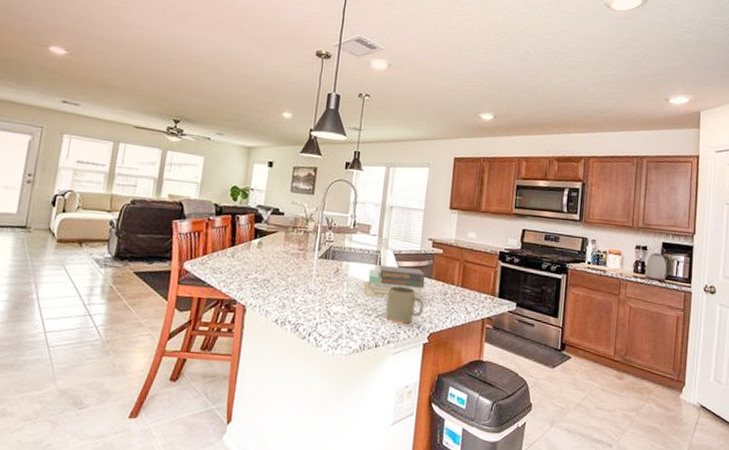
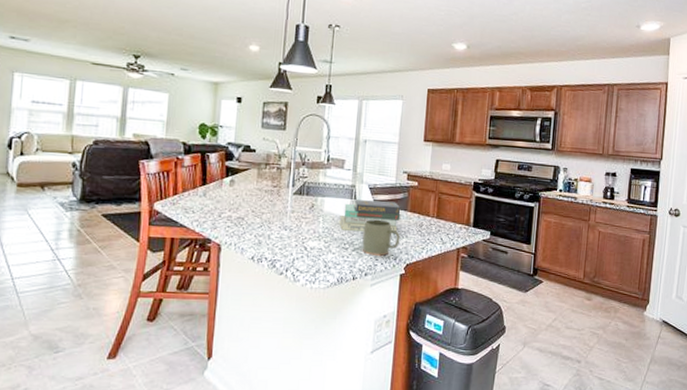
kettle: present [645,252,672,282] -> none [614,178,639,207]

